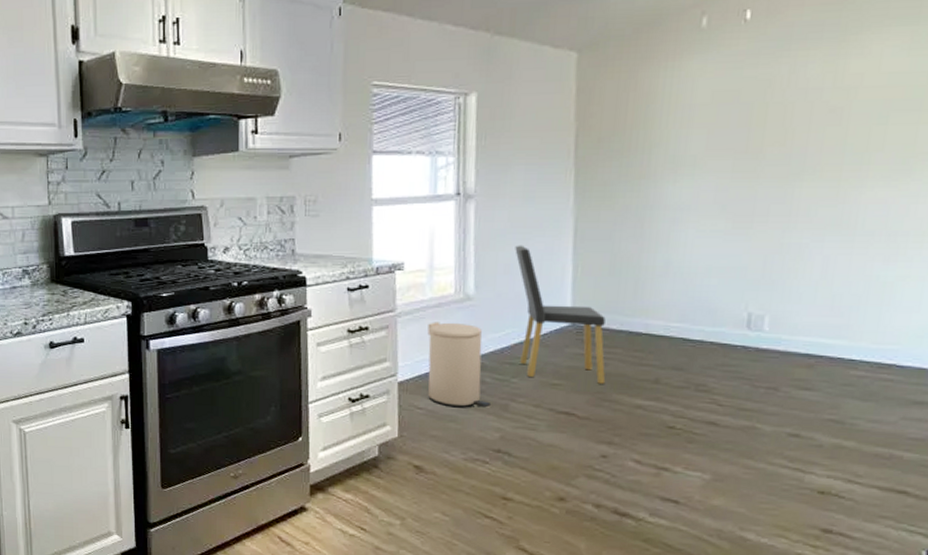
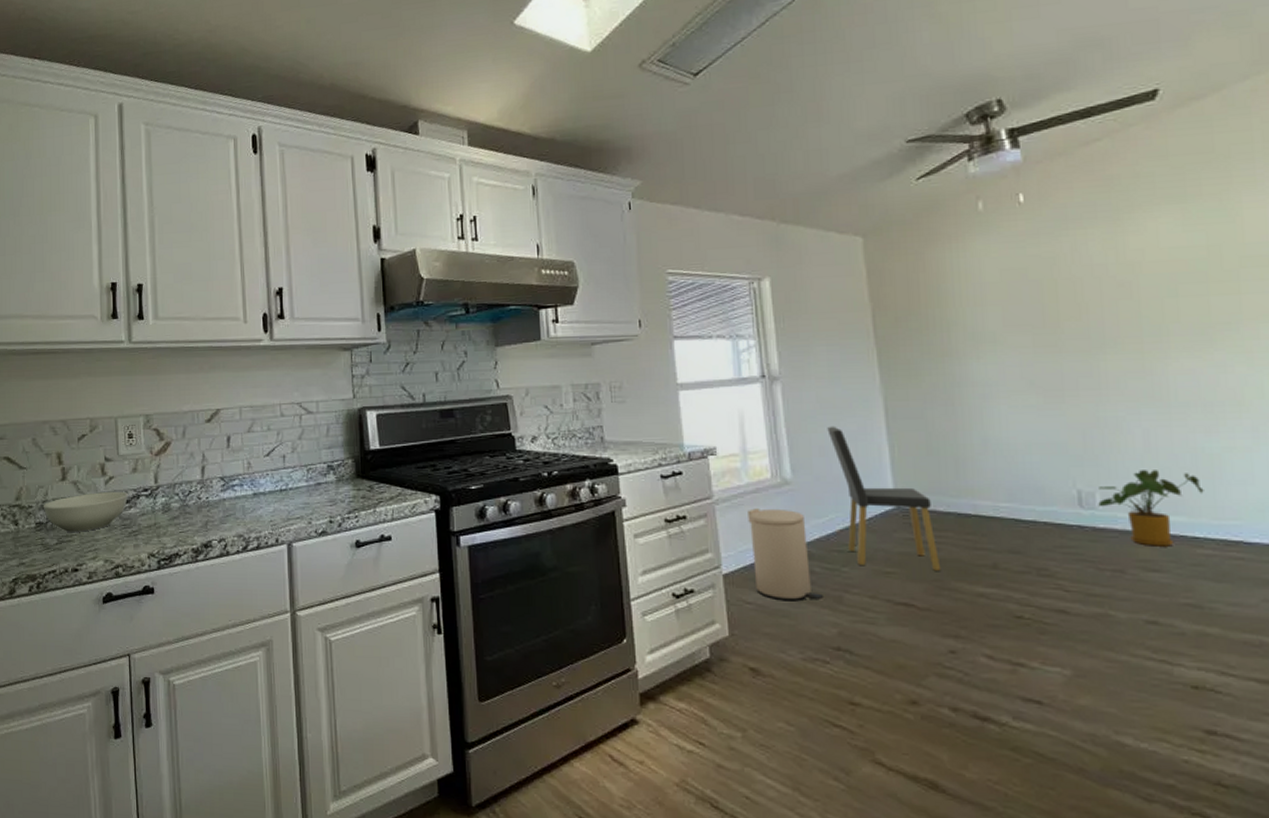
house plant: none [765,296,870,368] -> present [1098,470,1204,547]

